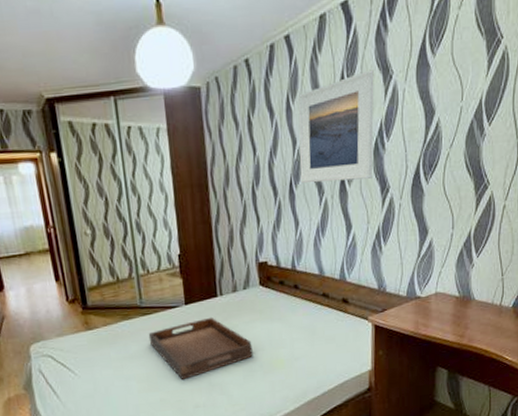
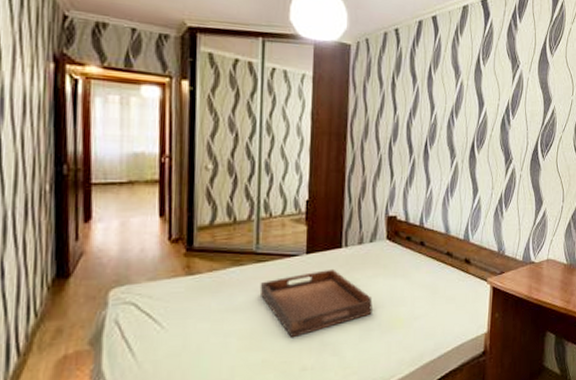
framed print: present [298,69,374,183] -> none [435,57,505,149]

